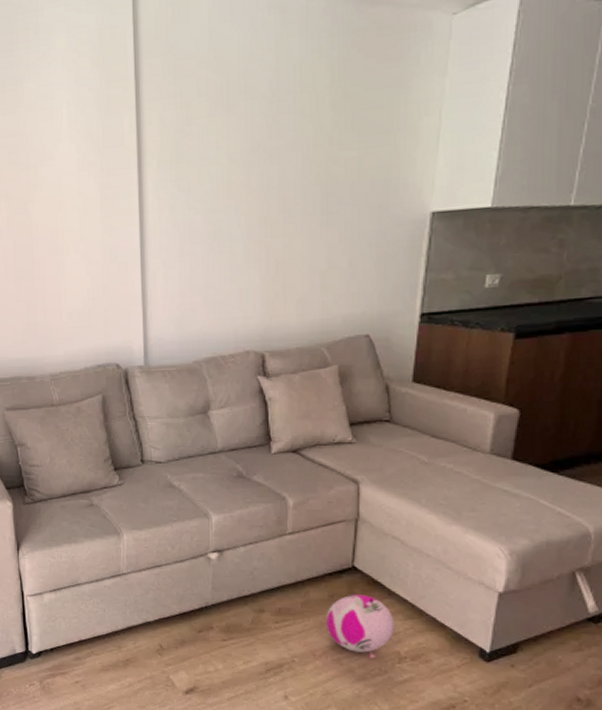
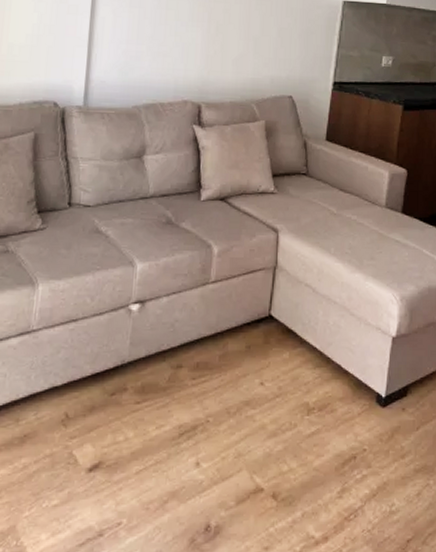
ball: present [325,594,394,659] -> none [241,344,305,412]

